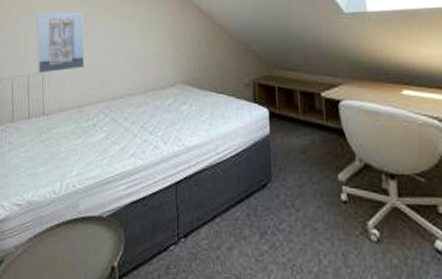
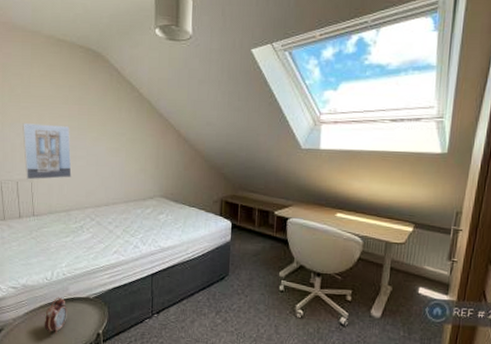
alarm clock: none [49,216,77,268] -> present [44,297,67,334]

